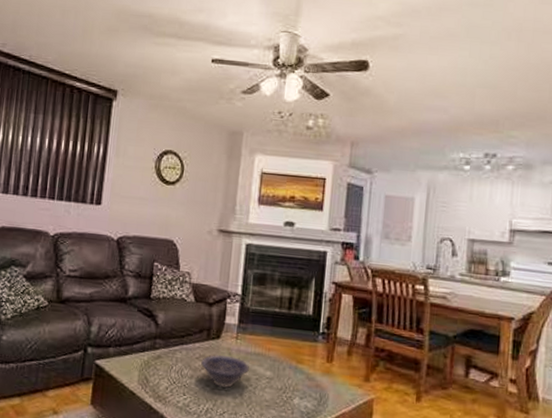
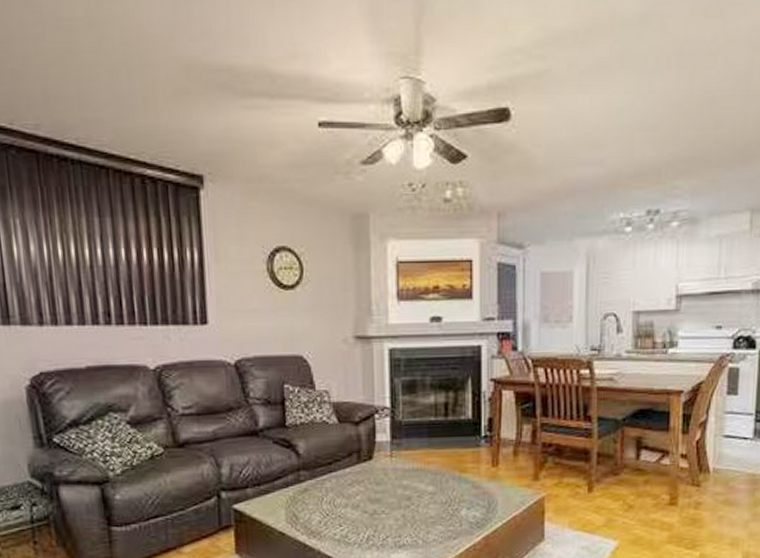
decorative bowl: present [201,355,249,388] -> none [355,476,409,511]

